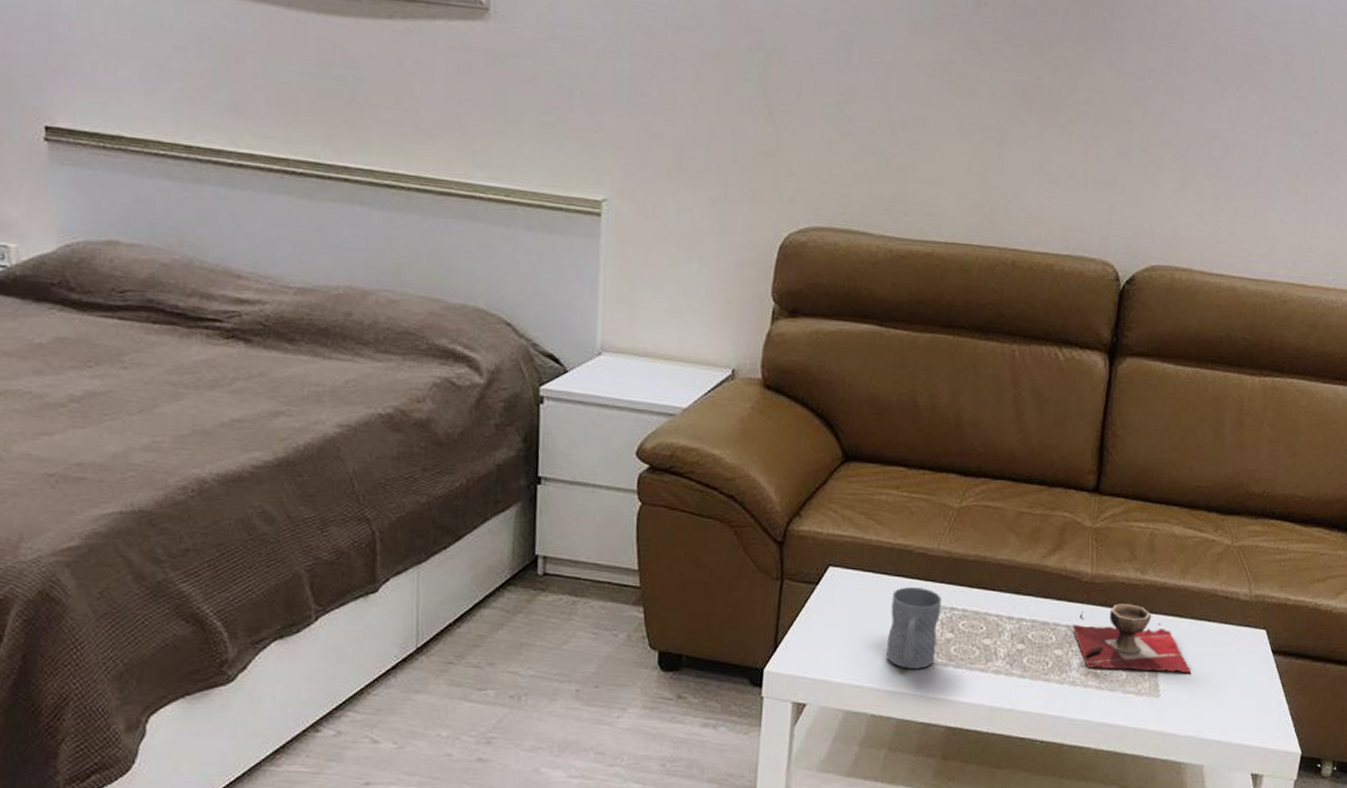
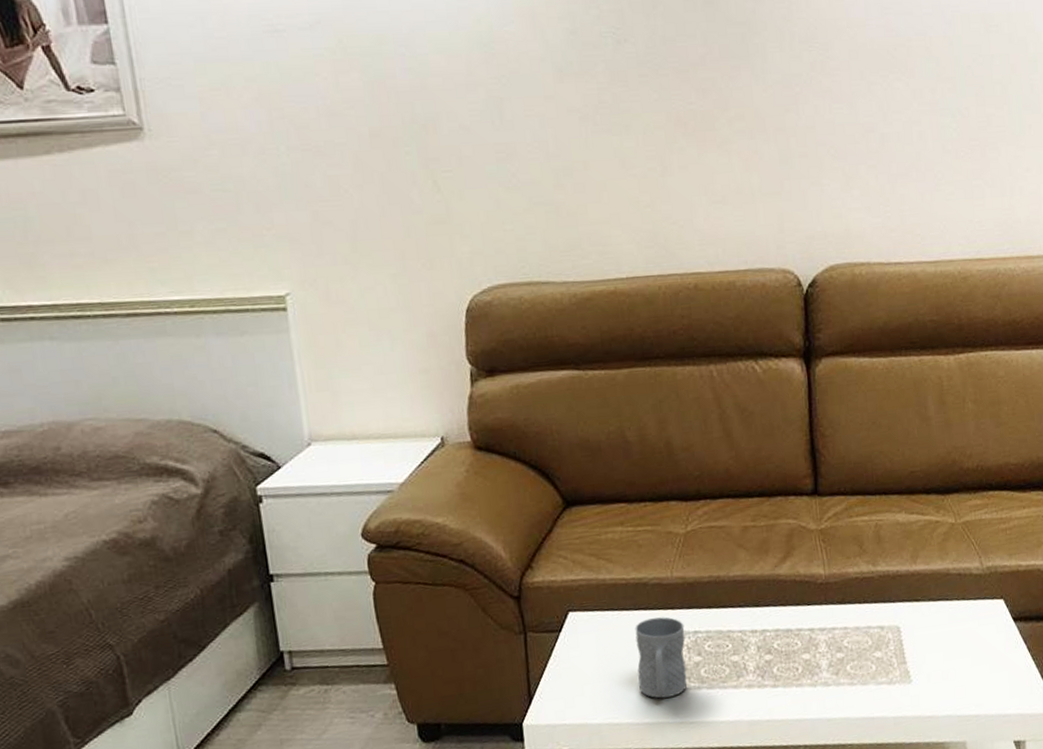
decorative bowl: present [1072,604,1191,674] -> none [814,597,938,666]

